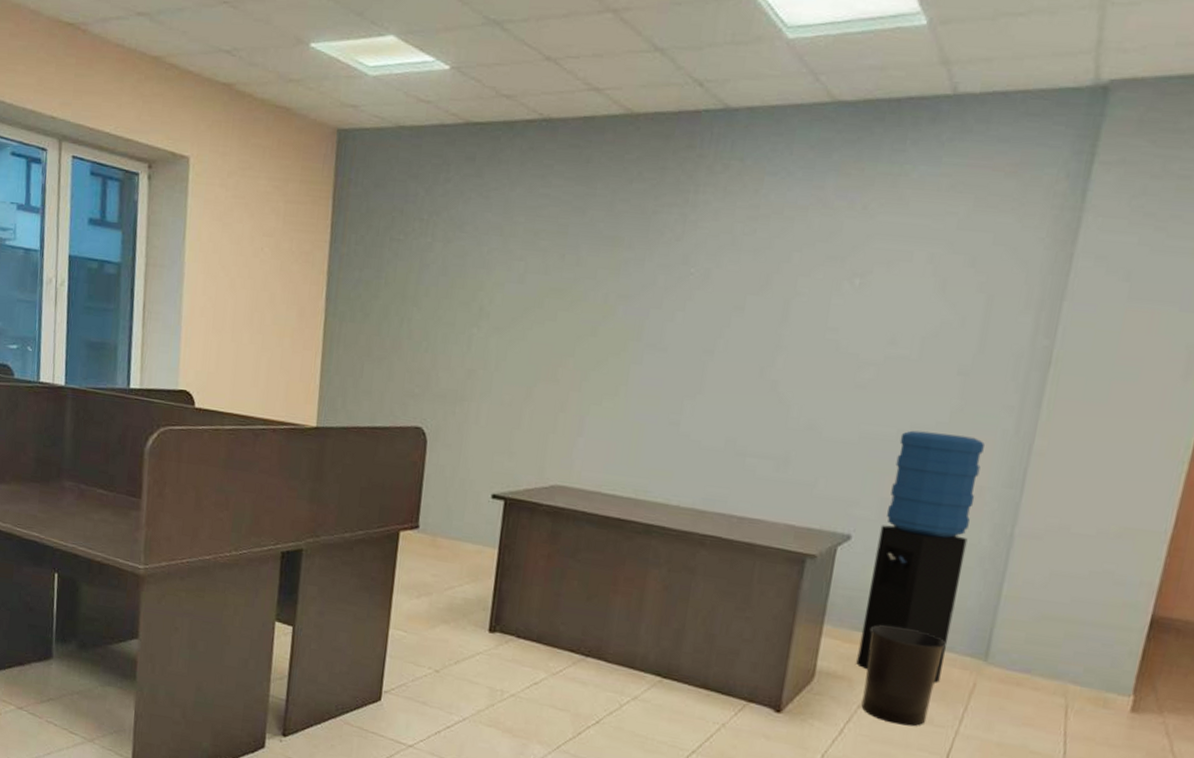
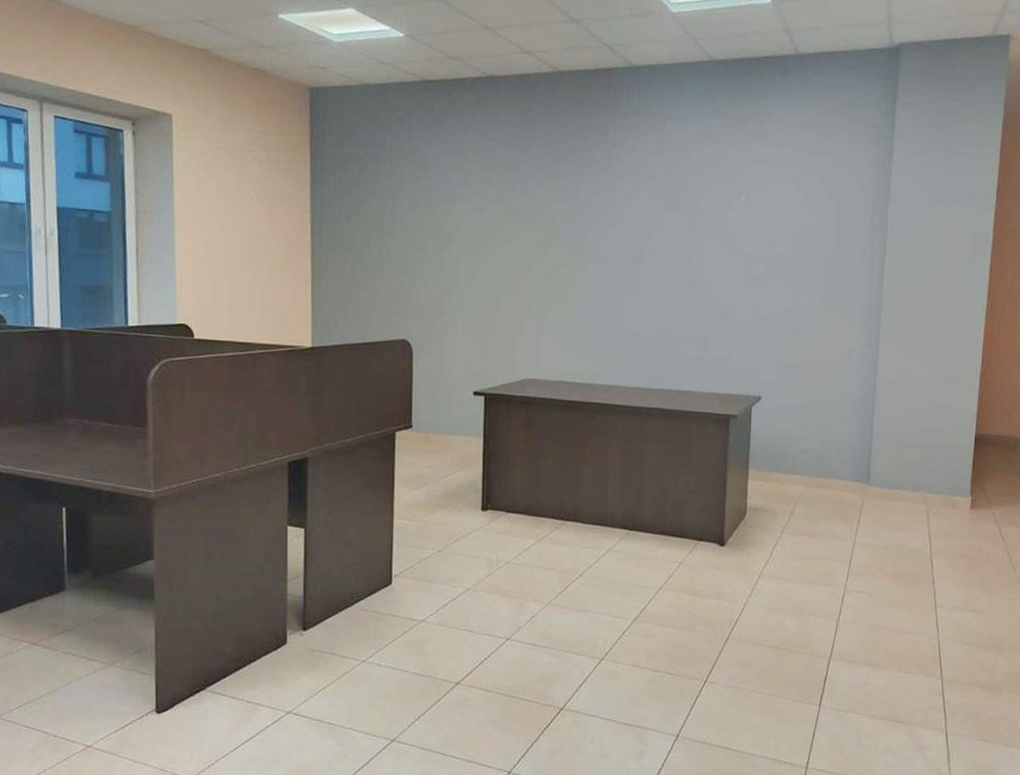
water cooler: present [856,430,985,683] -> none [776,310,848,506]
waste bin: present [861,624,946,726] -> none [783,464,839,543]

